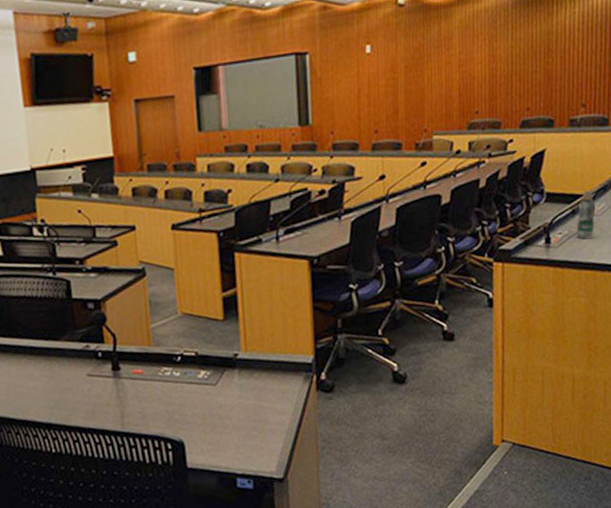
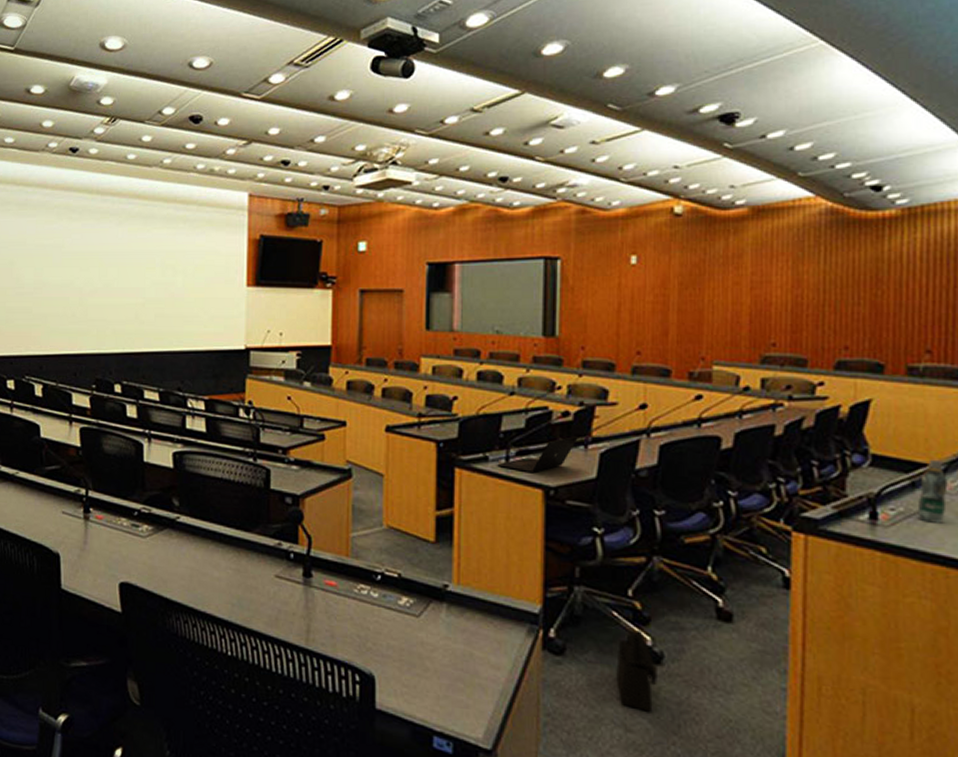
laptop: none [270,209,334,248] -> present [497,435,580,474]
handbag: none [373,359,404,422] -> present [616,629,659,712]

